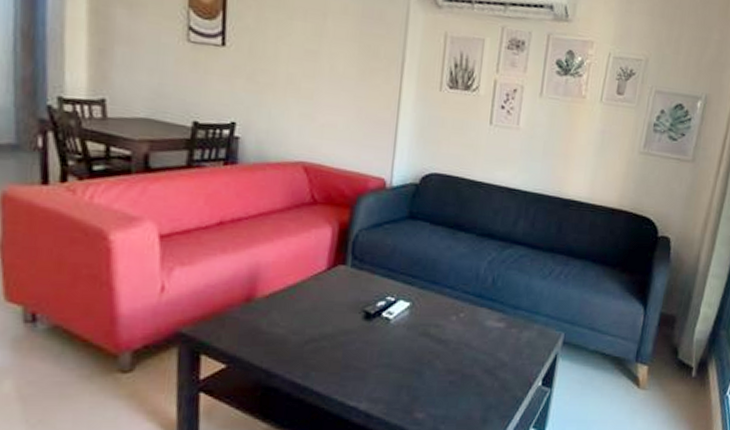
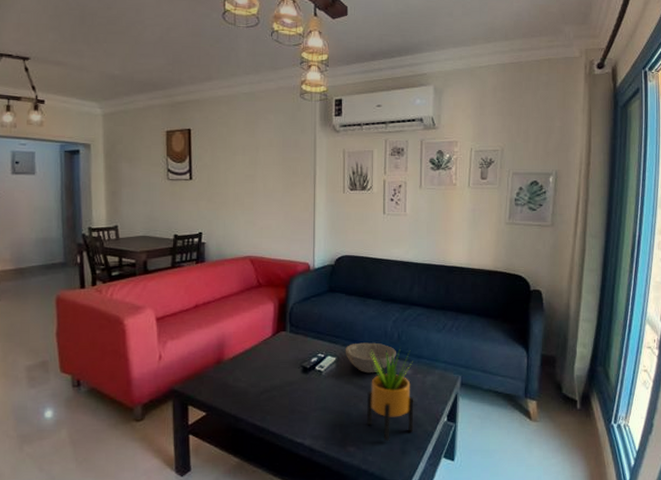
bowl: none [422,285,488,325] -> present [345,342,396,374]
potted plant: none [443,294,508,407] -> present [366,347,414,441]

